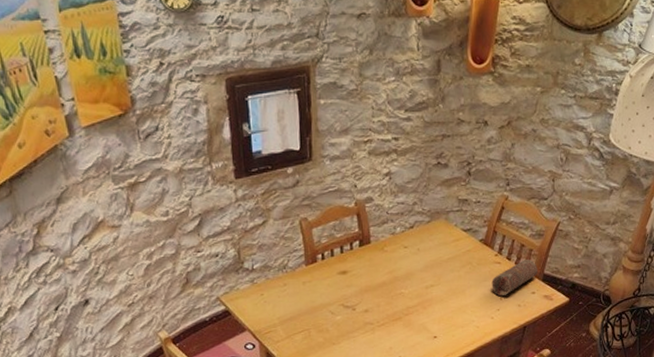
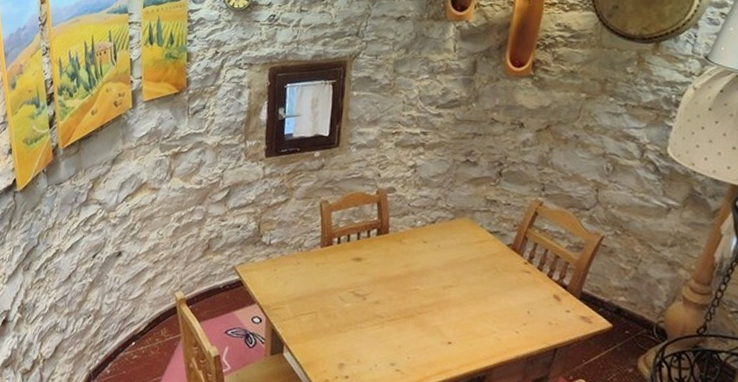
candle: present [491,258,537,296] -> none [518,272,574,309]

